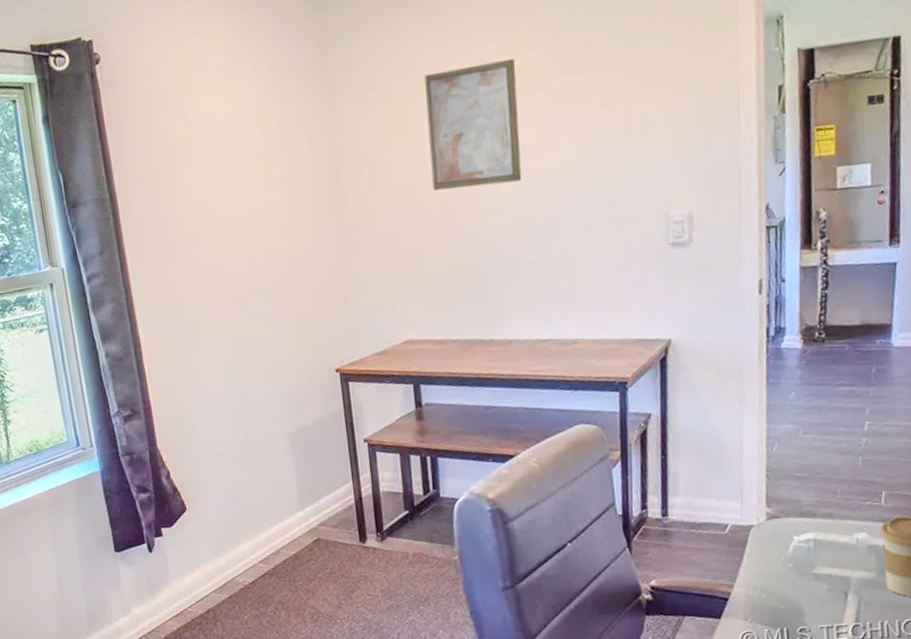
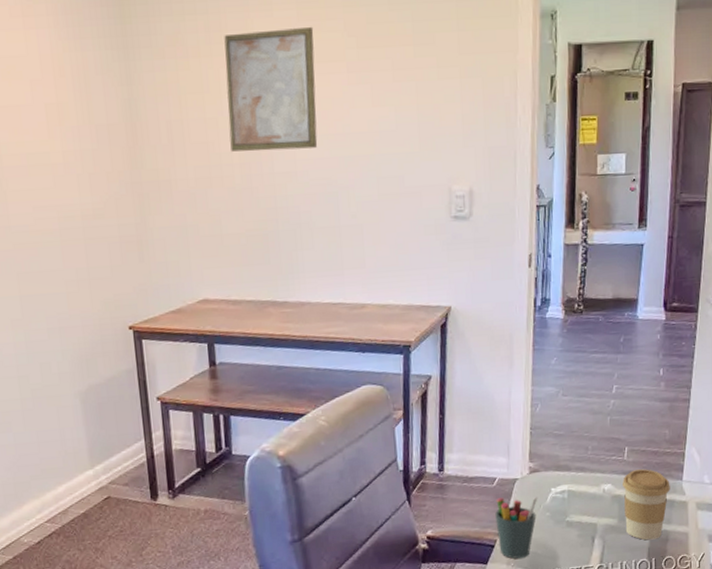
pen holder: none [728,545,778,614] -> present [495,497,538,559]

